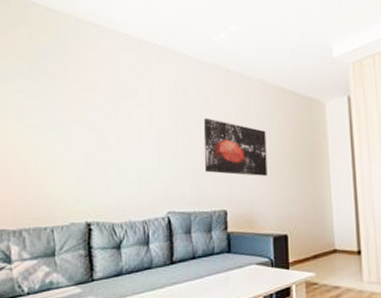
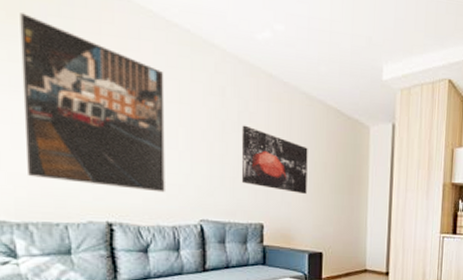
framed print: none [25,55,137,190] -> present [20,13,165,193]

